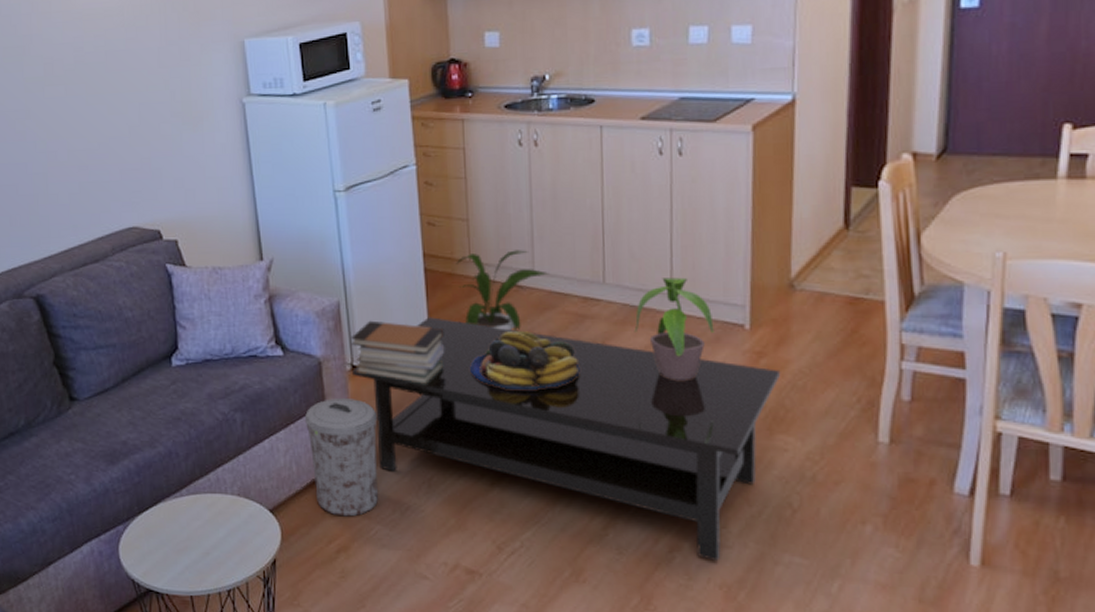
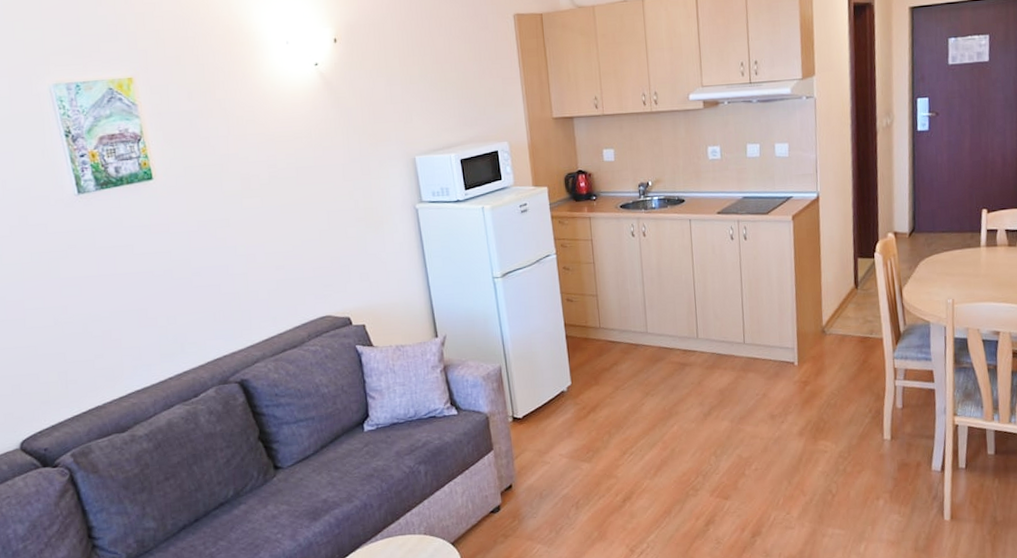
trash can: present [305,398,379,517] -> none [477,444,539,541]
book stack: present [351,320,445,384] -> none [511,380,584,428]
coffee table: present [352,317,781,561] -> none [513,373,820,540]
house plant: present [456,250,549,331] -> none [589,316,658,380]
fruit bowl: present [470,331,580,391] -> none [604,379,684,426]
potted plant: present [634,277,714,380] -> none [720,330,775,408]

